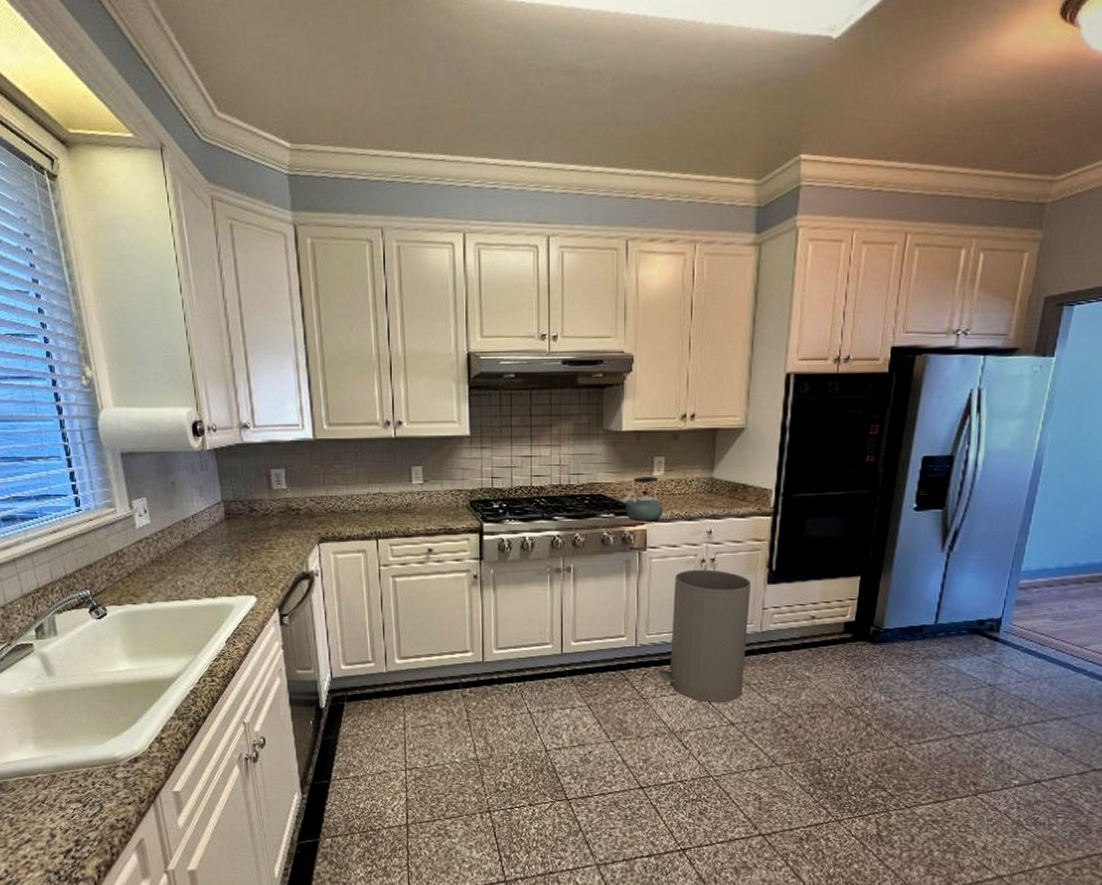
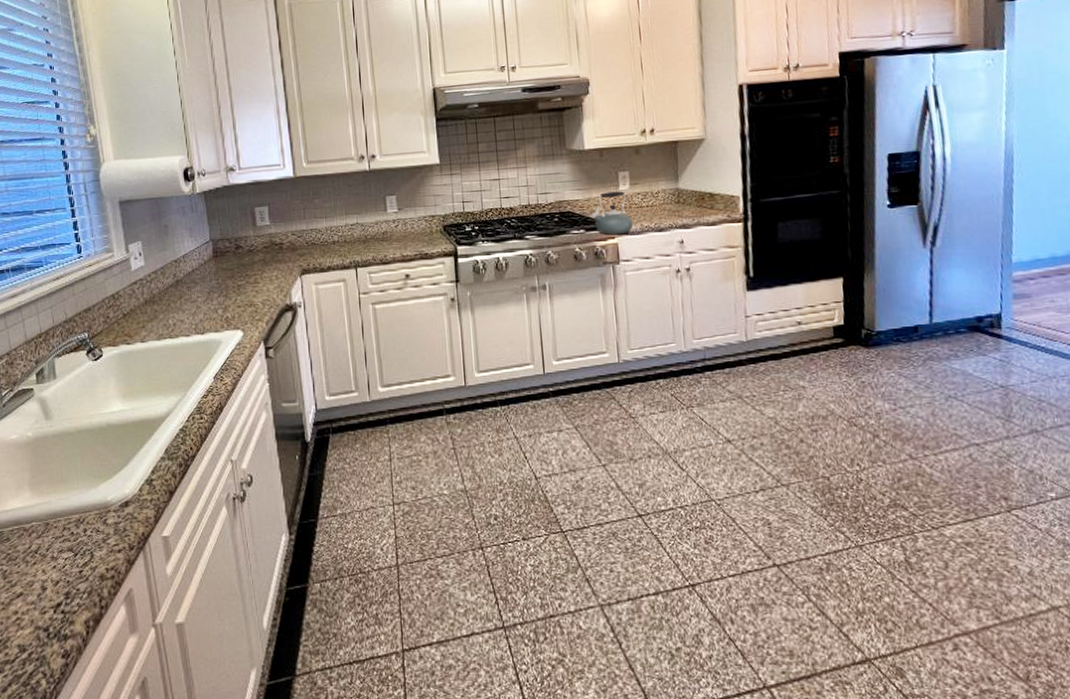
garbage can: present [658,569,751,703] -> none [644,279,736,419]

